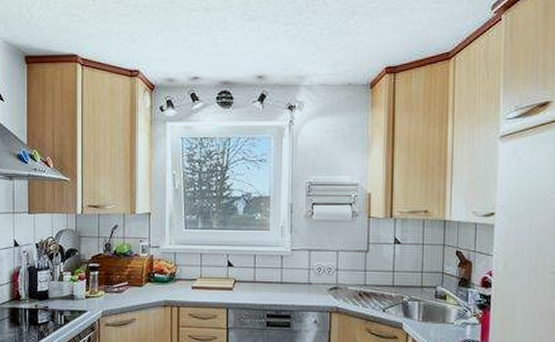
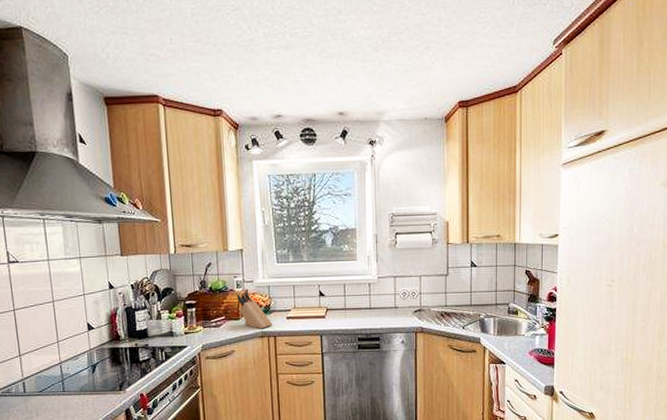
knife block: none [142,258,177,298] -> present [237,293,273,329]

